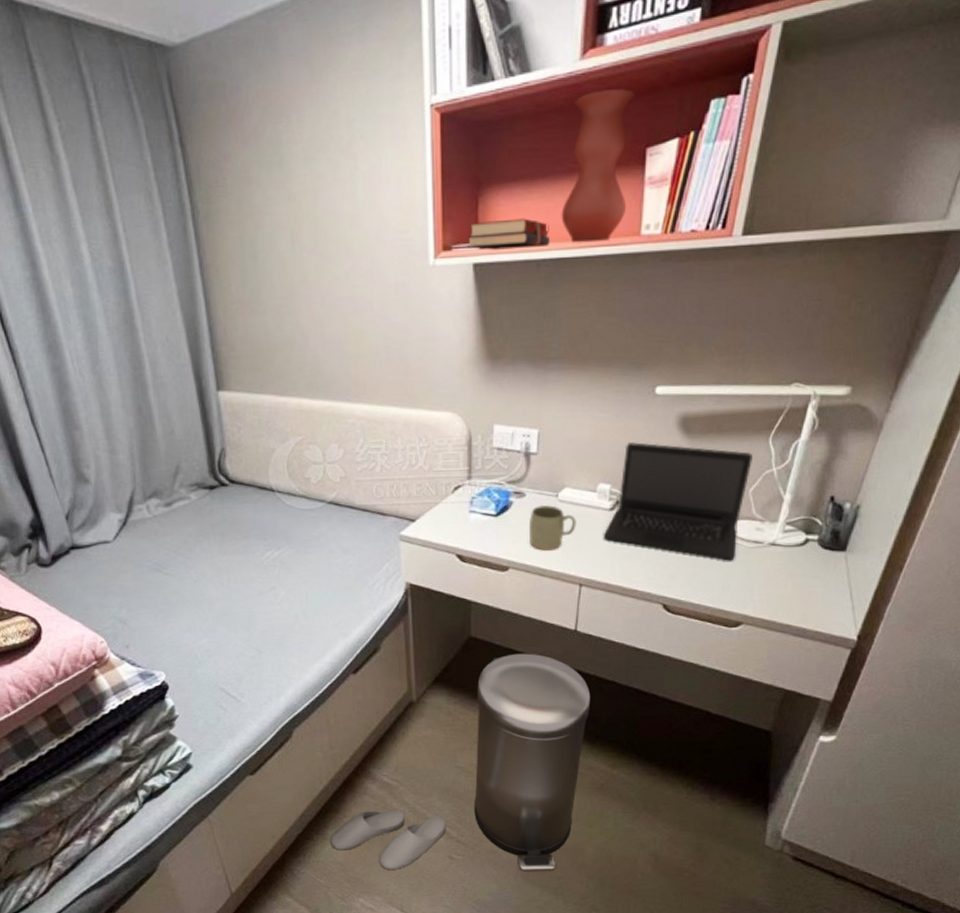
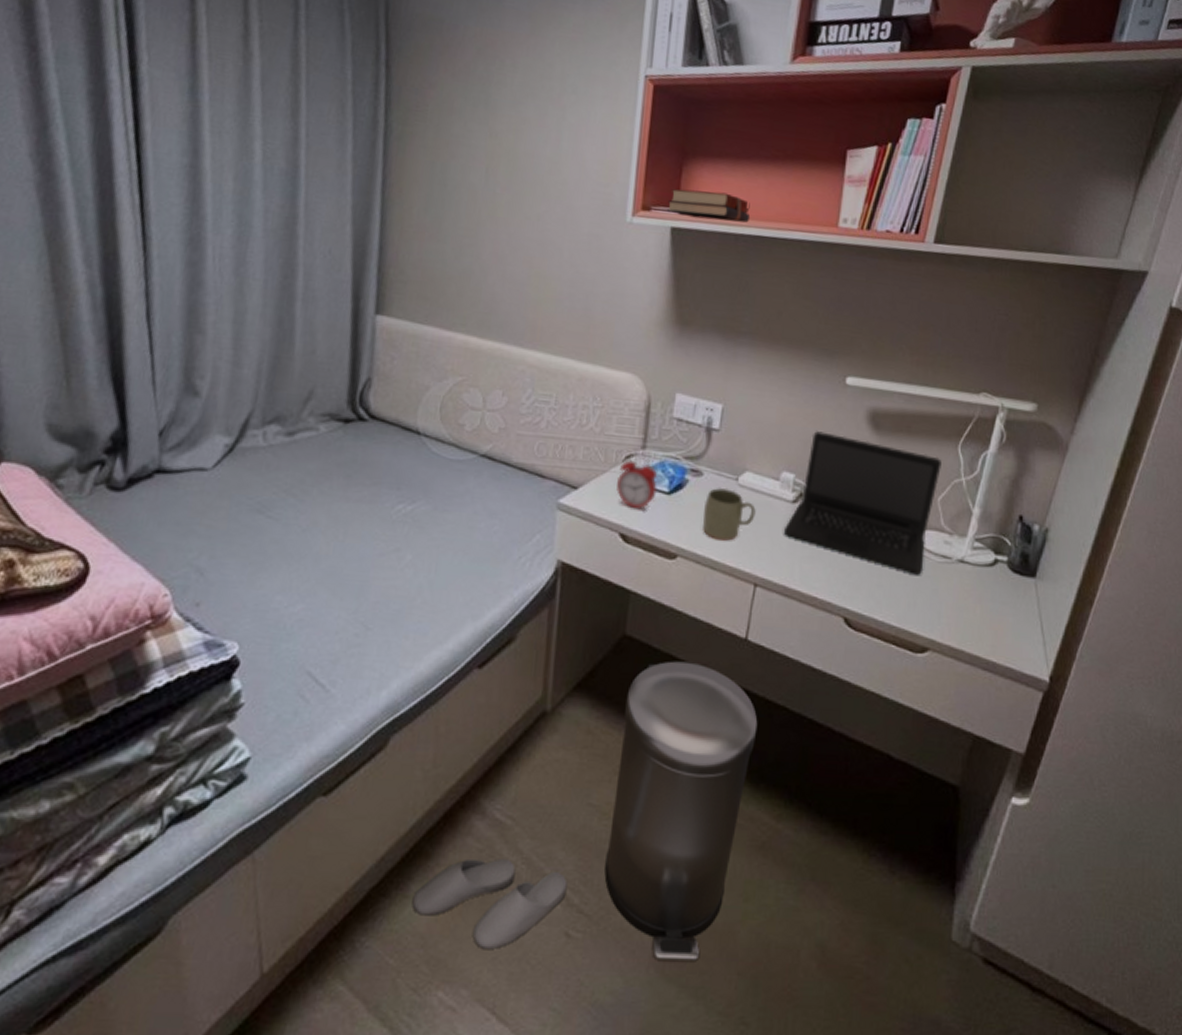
alarm clock: none [449,485,485,533] -> present [616,454,658,510]
vase: present [561,87,636,243] -> none [762,92,840,227]

